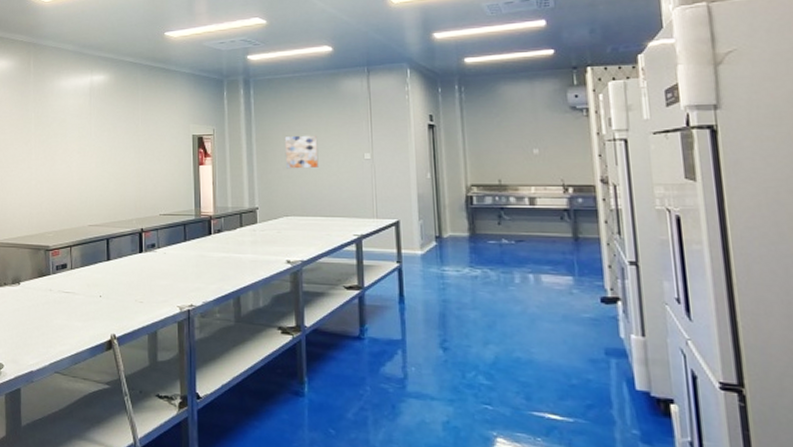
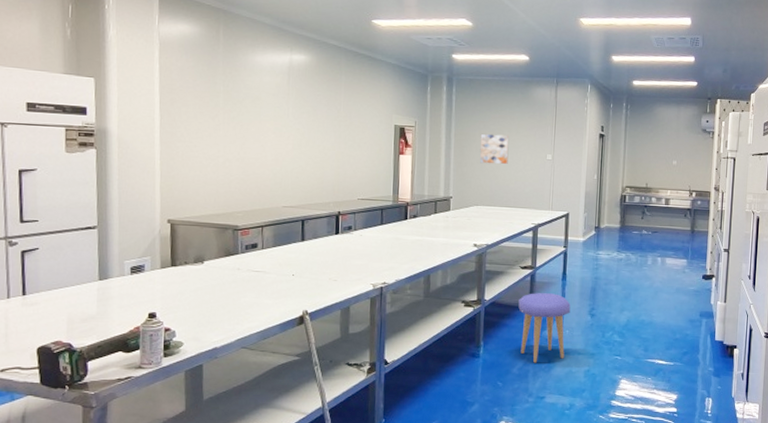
stool: none [346,319,414,408] -> present [518,293,571,363]

